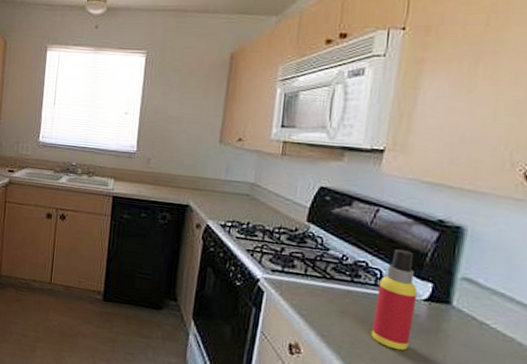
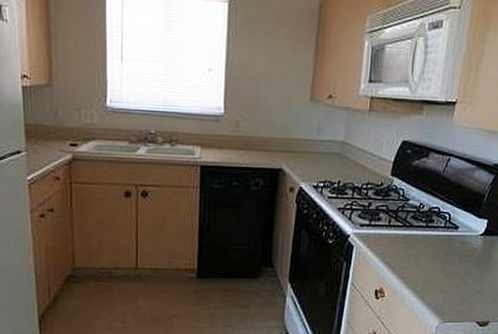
spray bottle: present [370,249,418,351] -> none [440,193,477,280]

